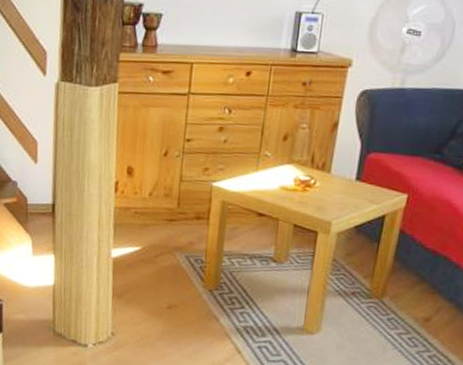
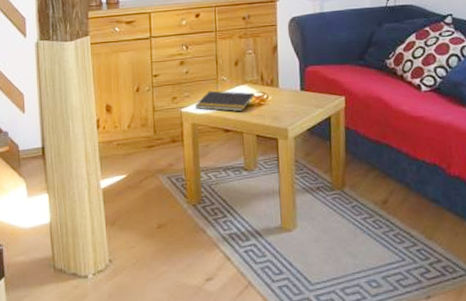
notepad: none [228,166,301,196] -> present [194,90,255,112]

